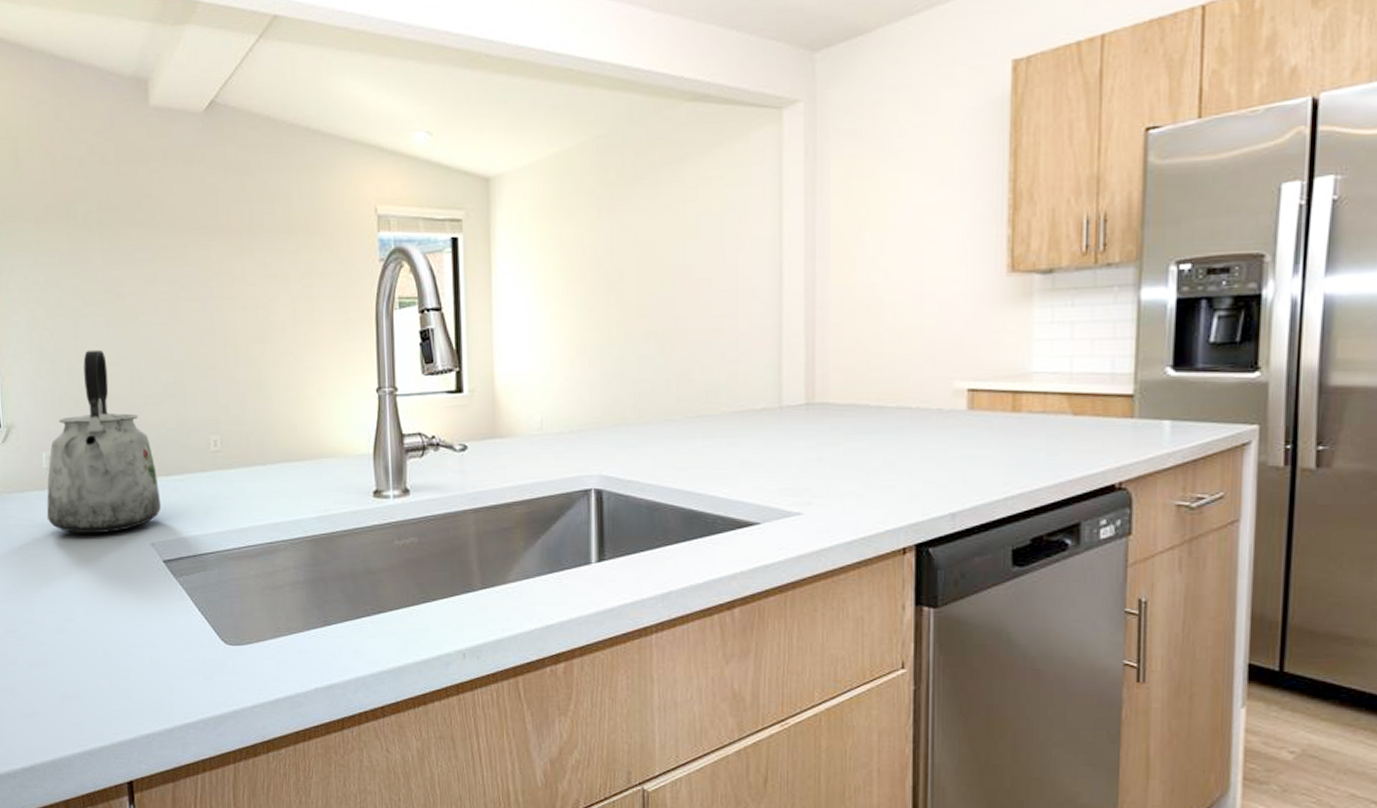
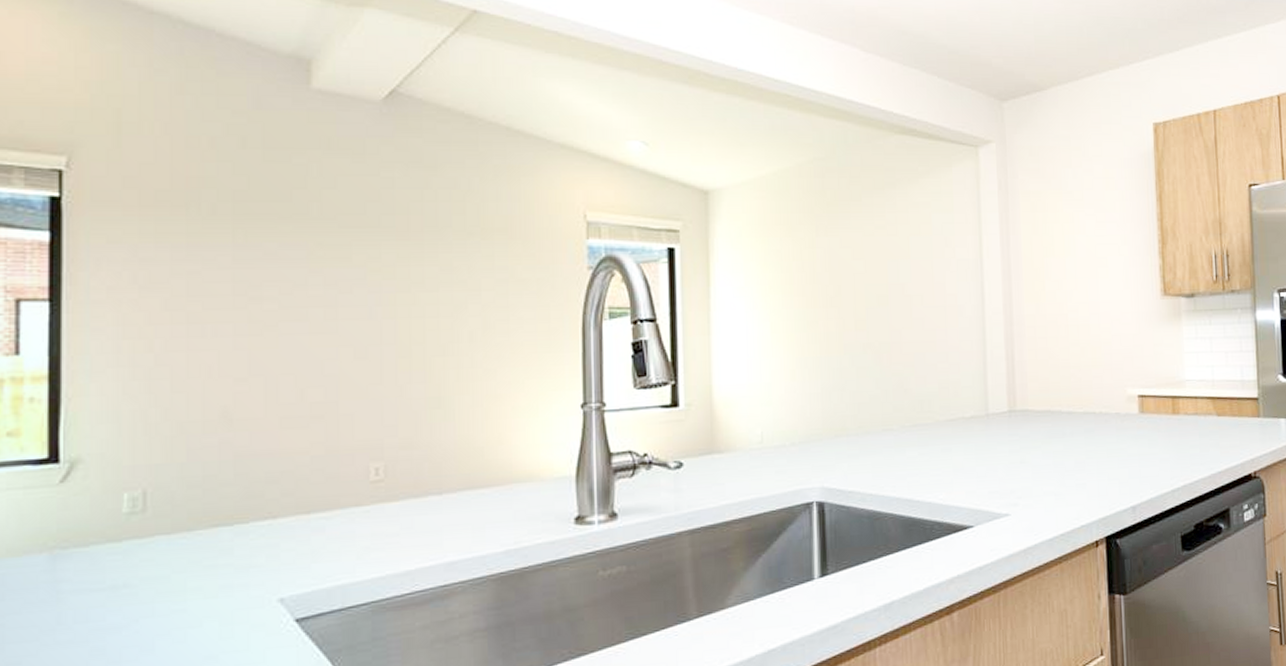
kettle: present [46,349,162,534] -> none [122,363,298,595]

